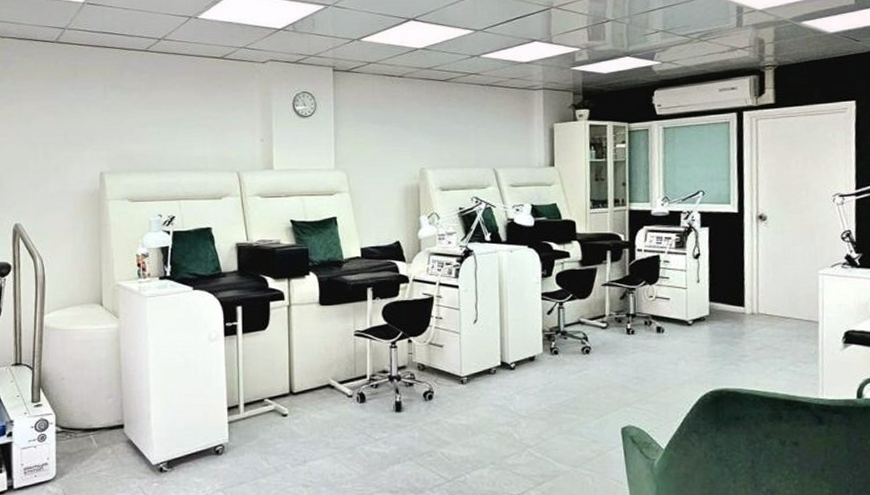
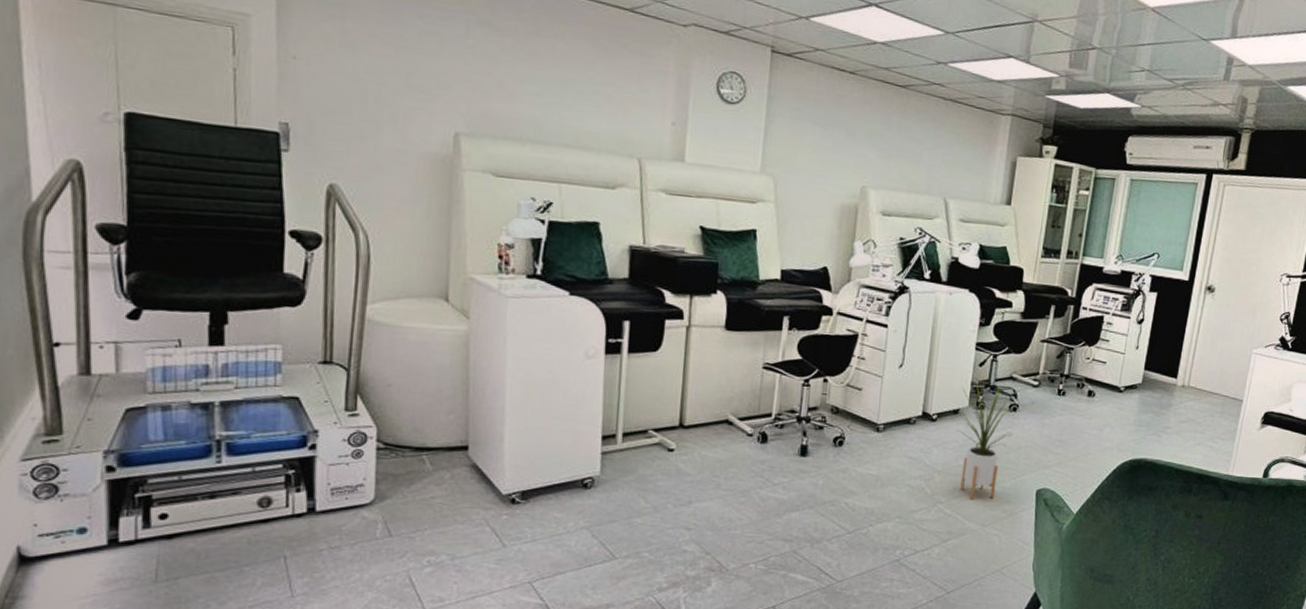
house plant: none [533,326,589,441] -> present [957,379,1013,499]

